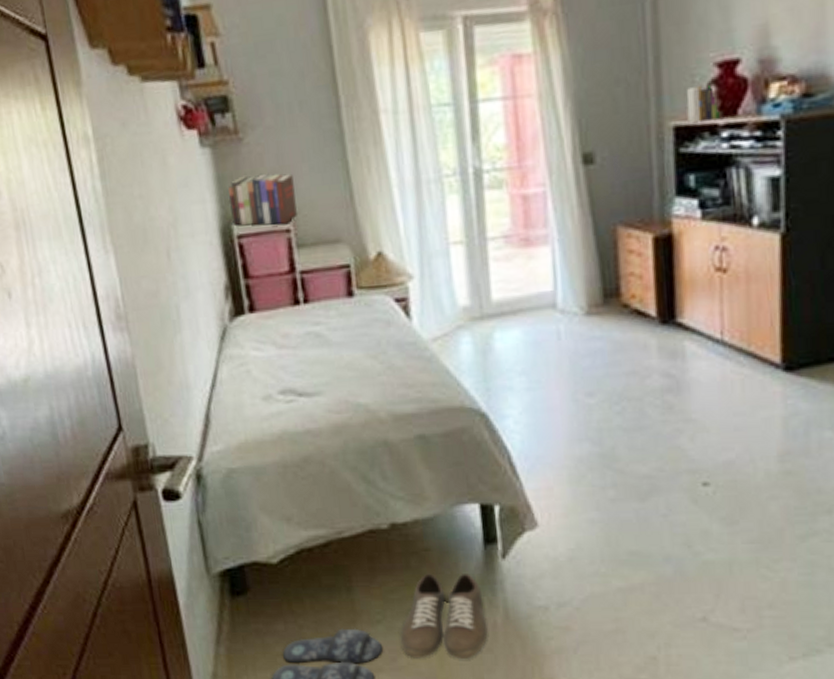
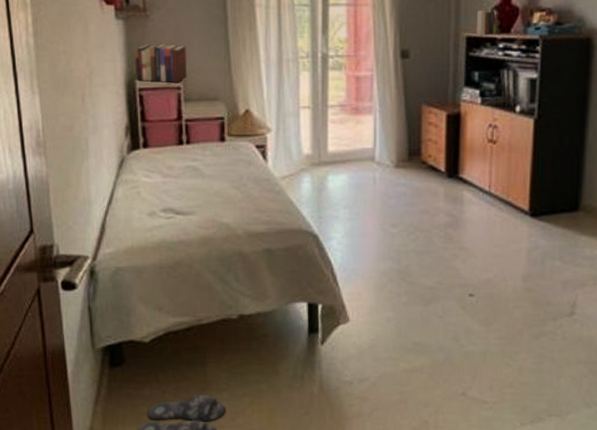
shoe: present [399,573,488,659] -> none [239,354,306,420]

